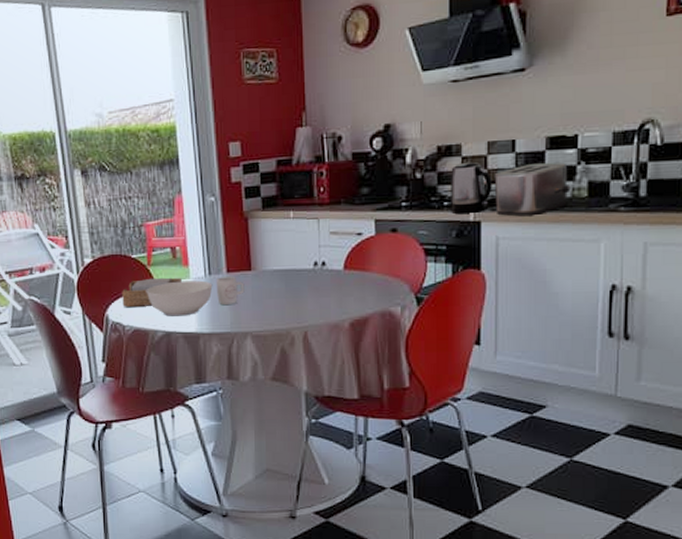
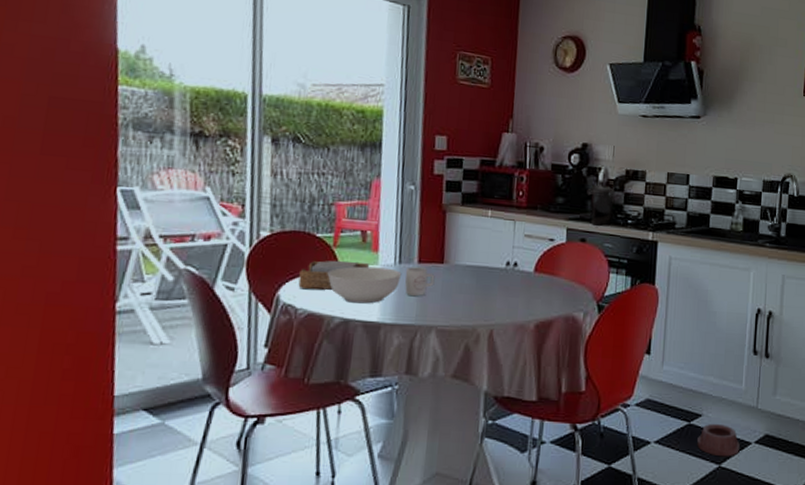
jar: none [394,168,427,213] -> present [587,186,615,226]
kettle: present [451,161,492,215] -> none [633,187,669,234]
toaster: present [494,162,571,218] -> none [670,197,730,243]
pet bowl: none [542,414,595,450] -> present [697,423,740,457]

